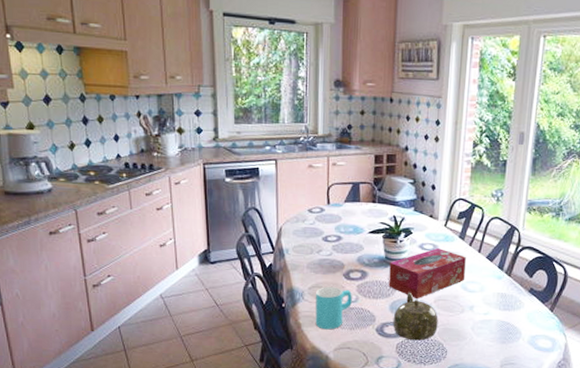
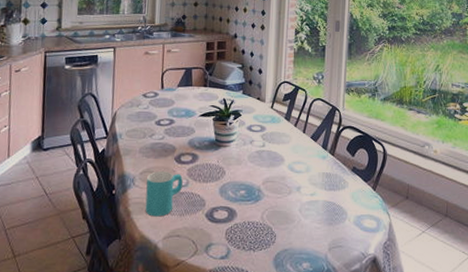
tissue box: present [388,248,466,299] -> none [218,130,292,182]
teapot: present [393,292,438,341] -> none [222,174,267,225]

